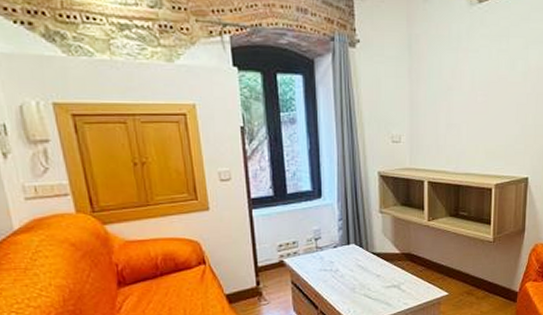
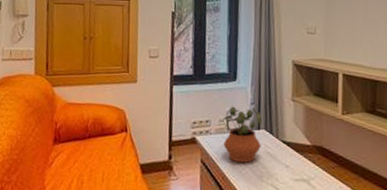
potted plant: none [312,223,352,278] -> present [223,106,262,163]

